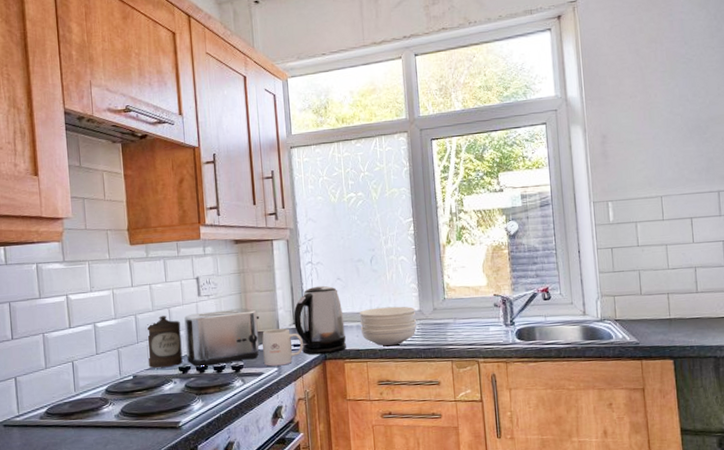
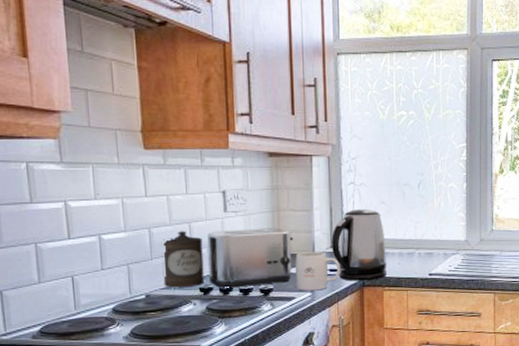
bowl: present [359,306,417,346] -> none [402,235,461,276]

